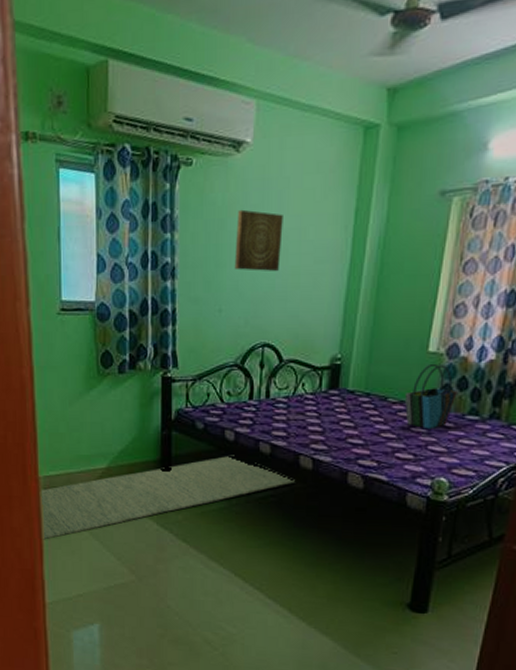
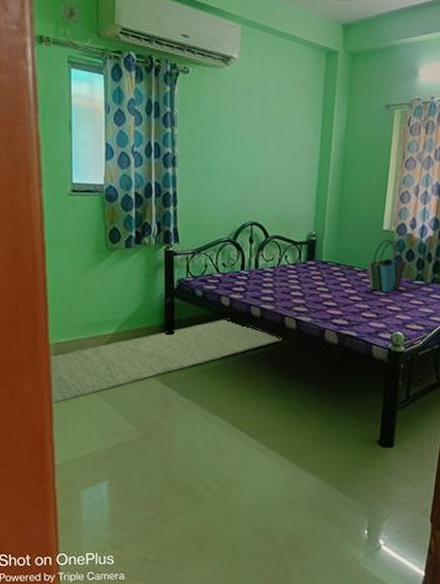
wall art: present [234,209,283,271] -> none [226,111,265,162]

